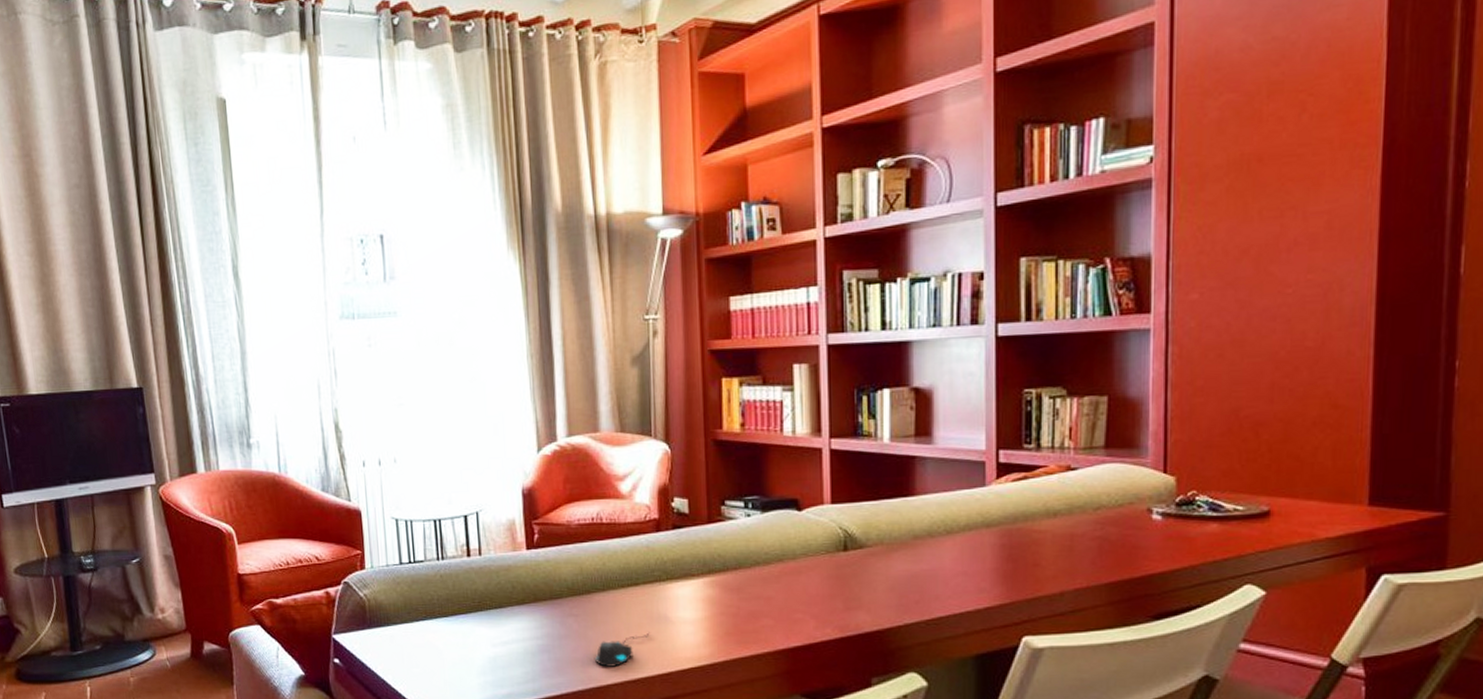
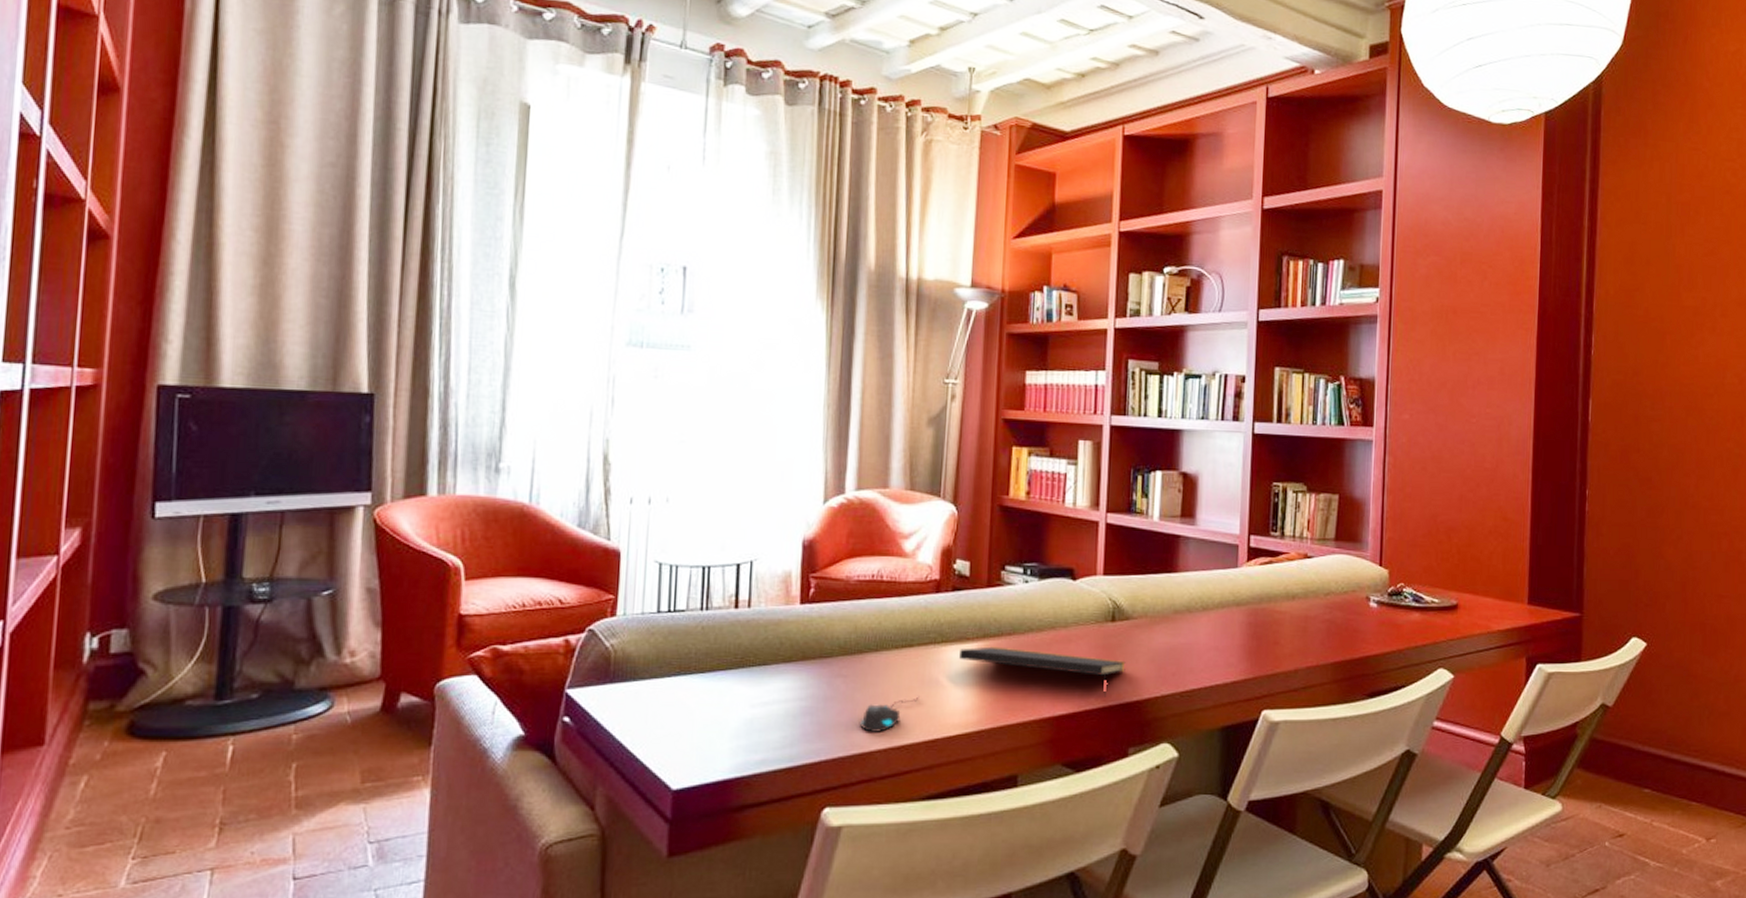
notepad: none [686,581,863,628] -> present [959,646,1126,697]

